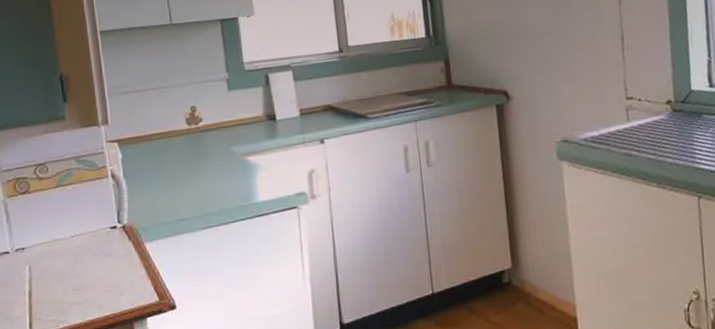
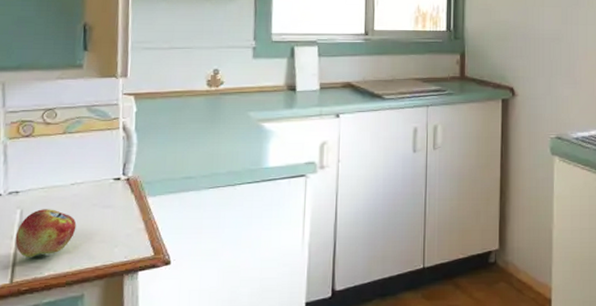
fruit: none [28,262,82,312] -> present [15,209,77,257]

